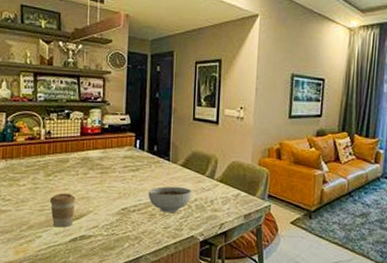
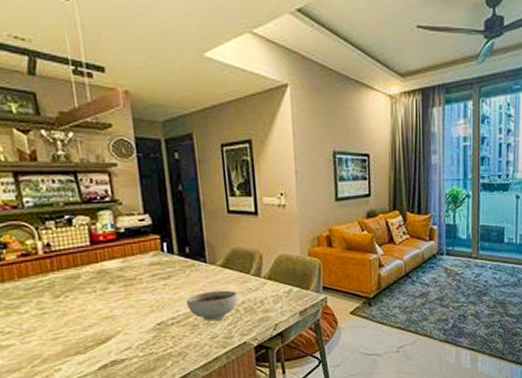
coffee cup: present [49,193,76,228] -> none [63,315,99,356]

